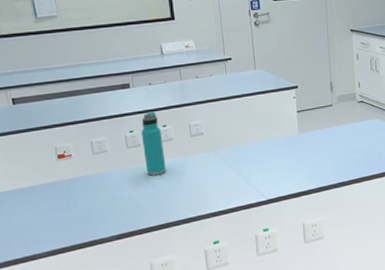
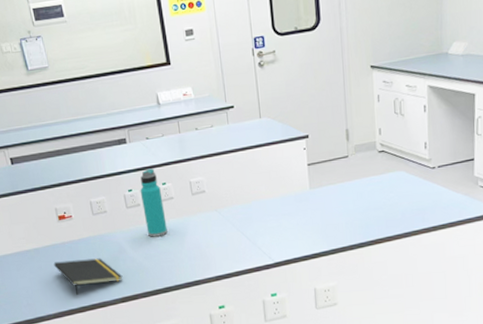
notepad: none [49,196,120,233] -> present [53,258,123,295]

